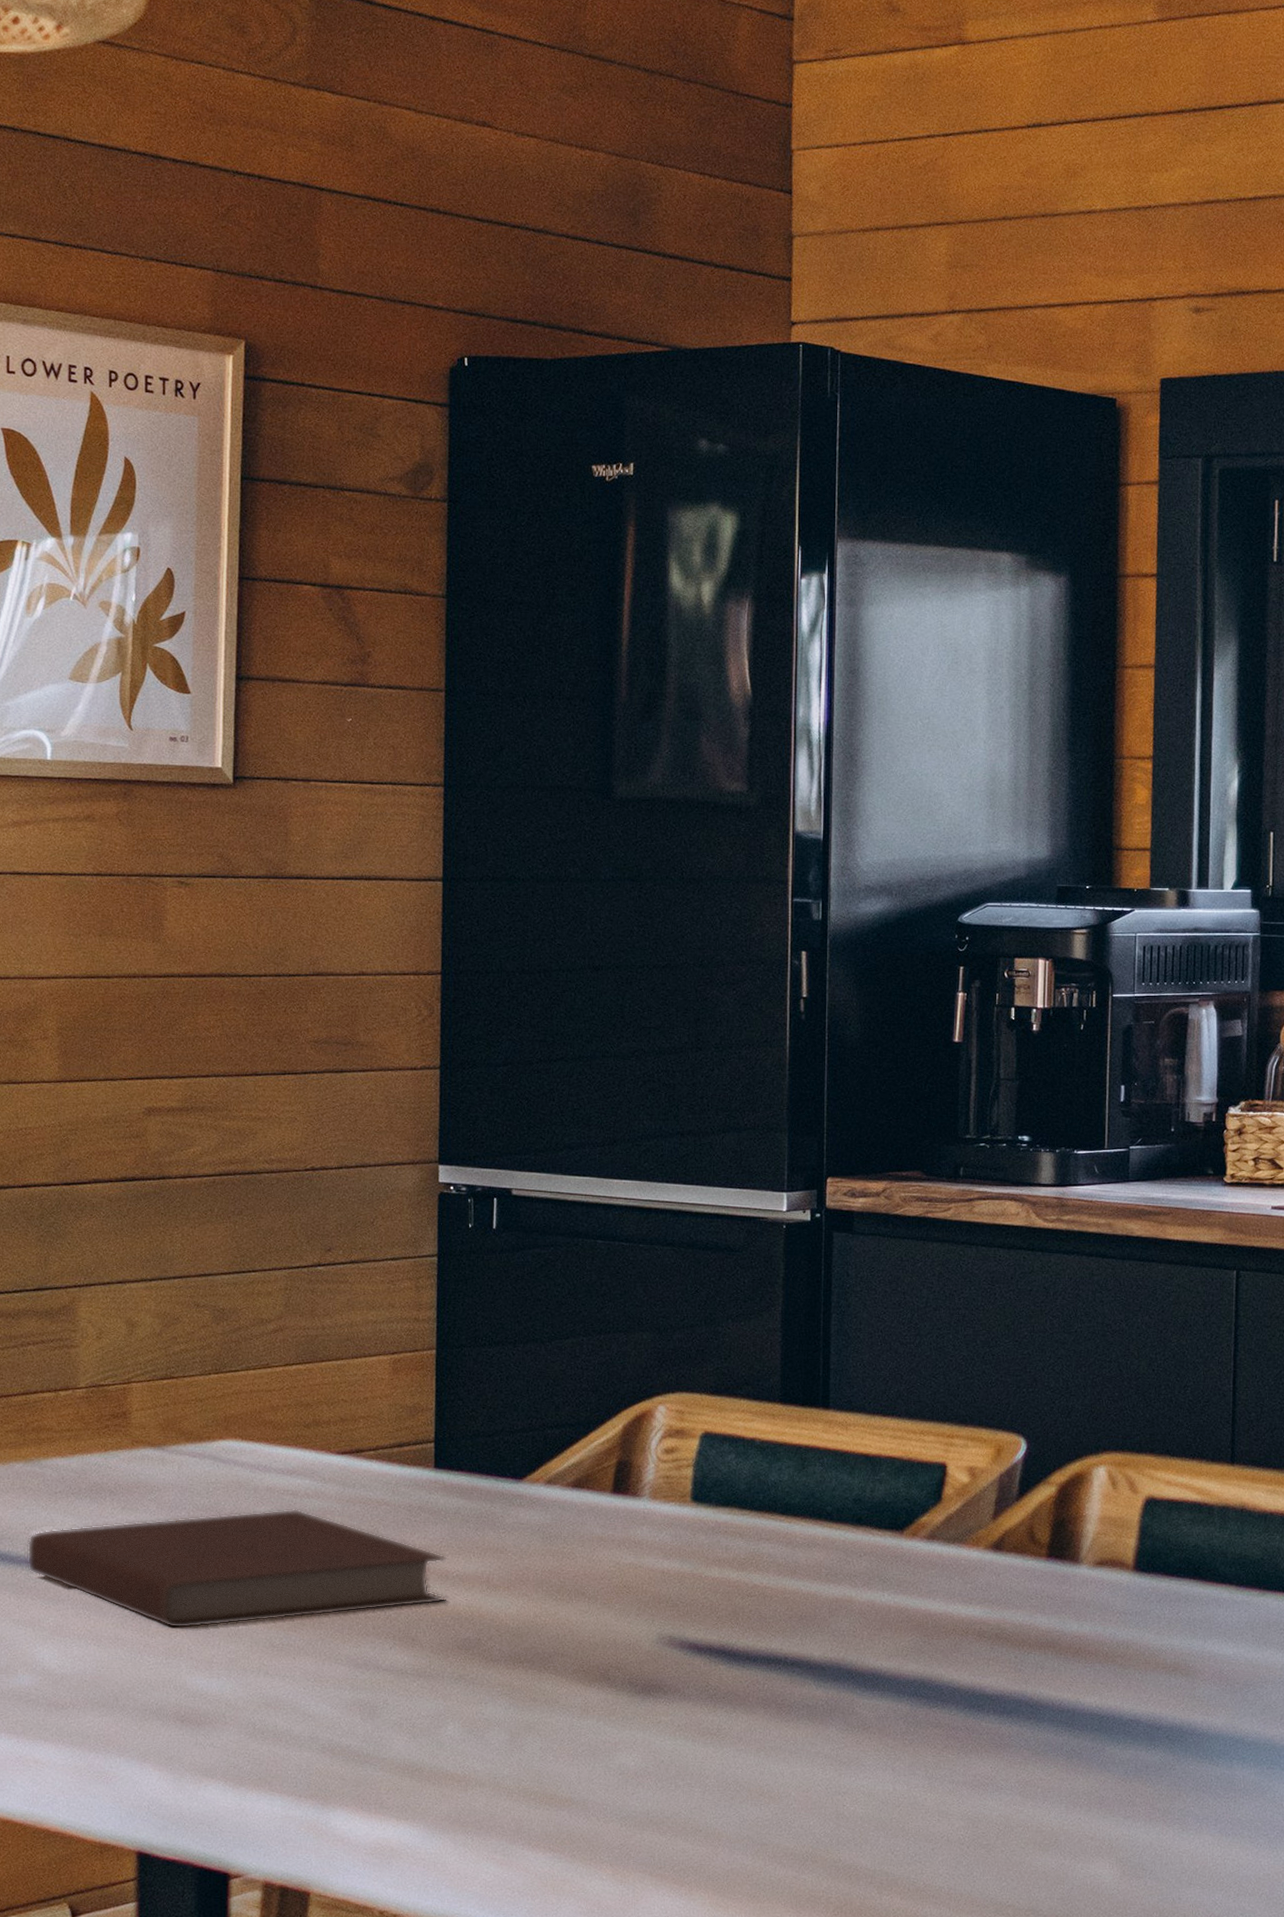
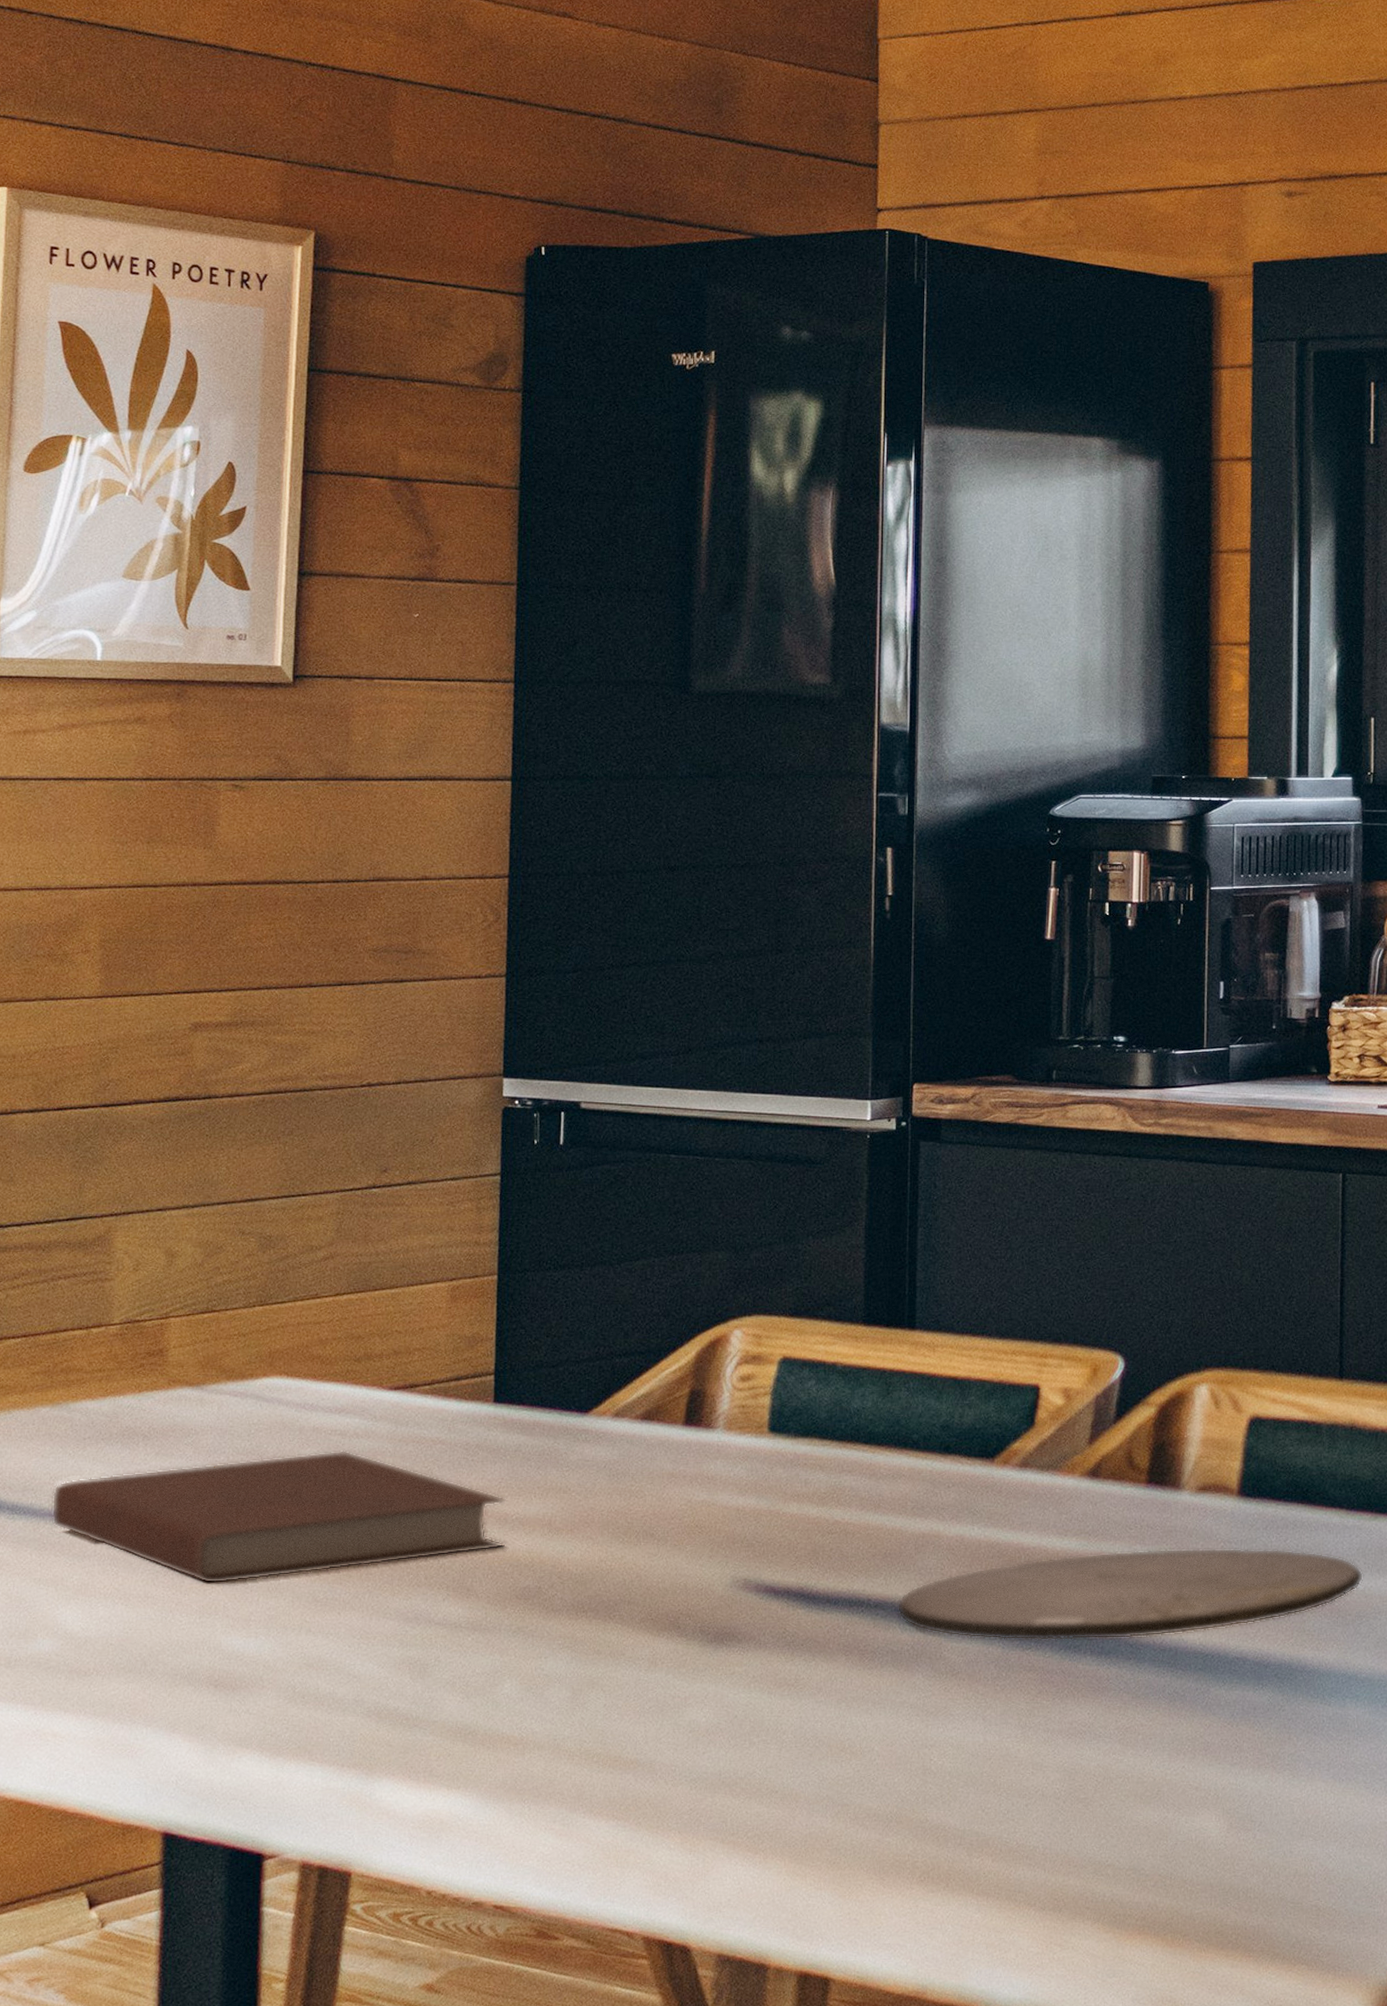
plate: none [812,1618,1252,1700] -> present [897,1548,1364,1641]

